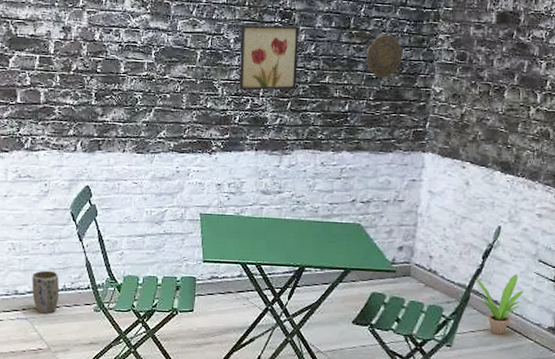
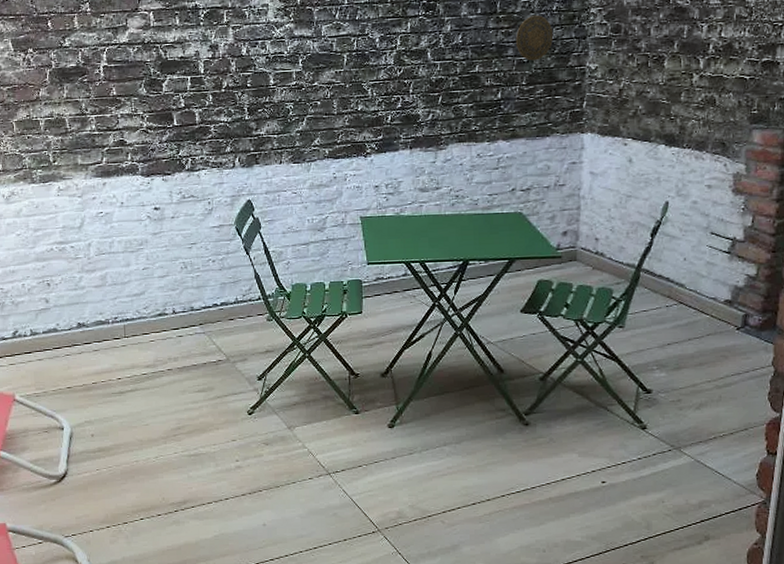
plant pot: present [31,270,60,314] -> none [205,285,233,327]
wall art: present [239,25,299,91] -> none [386,18,446,90]
potted plant: present [475,274,524,335] -> none [644,249,697,312]

